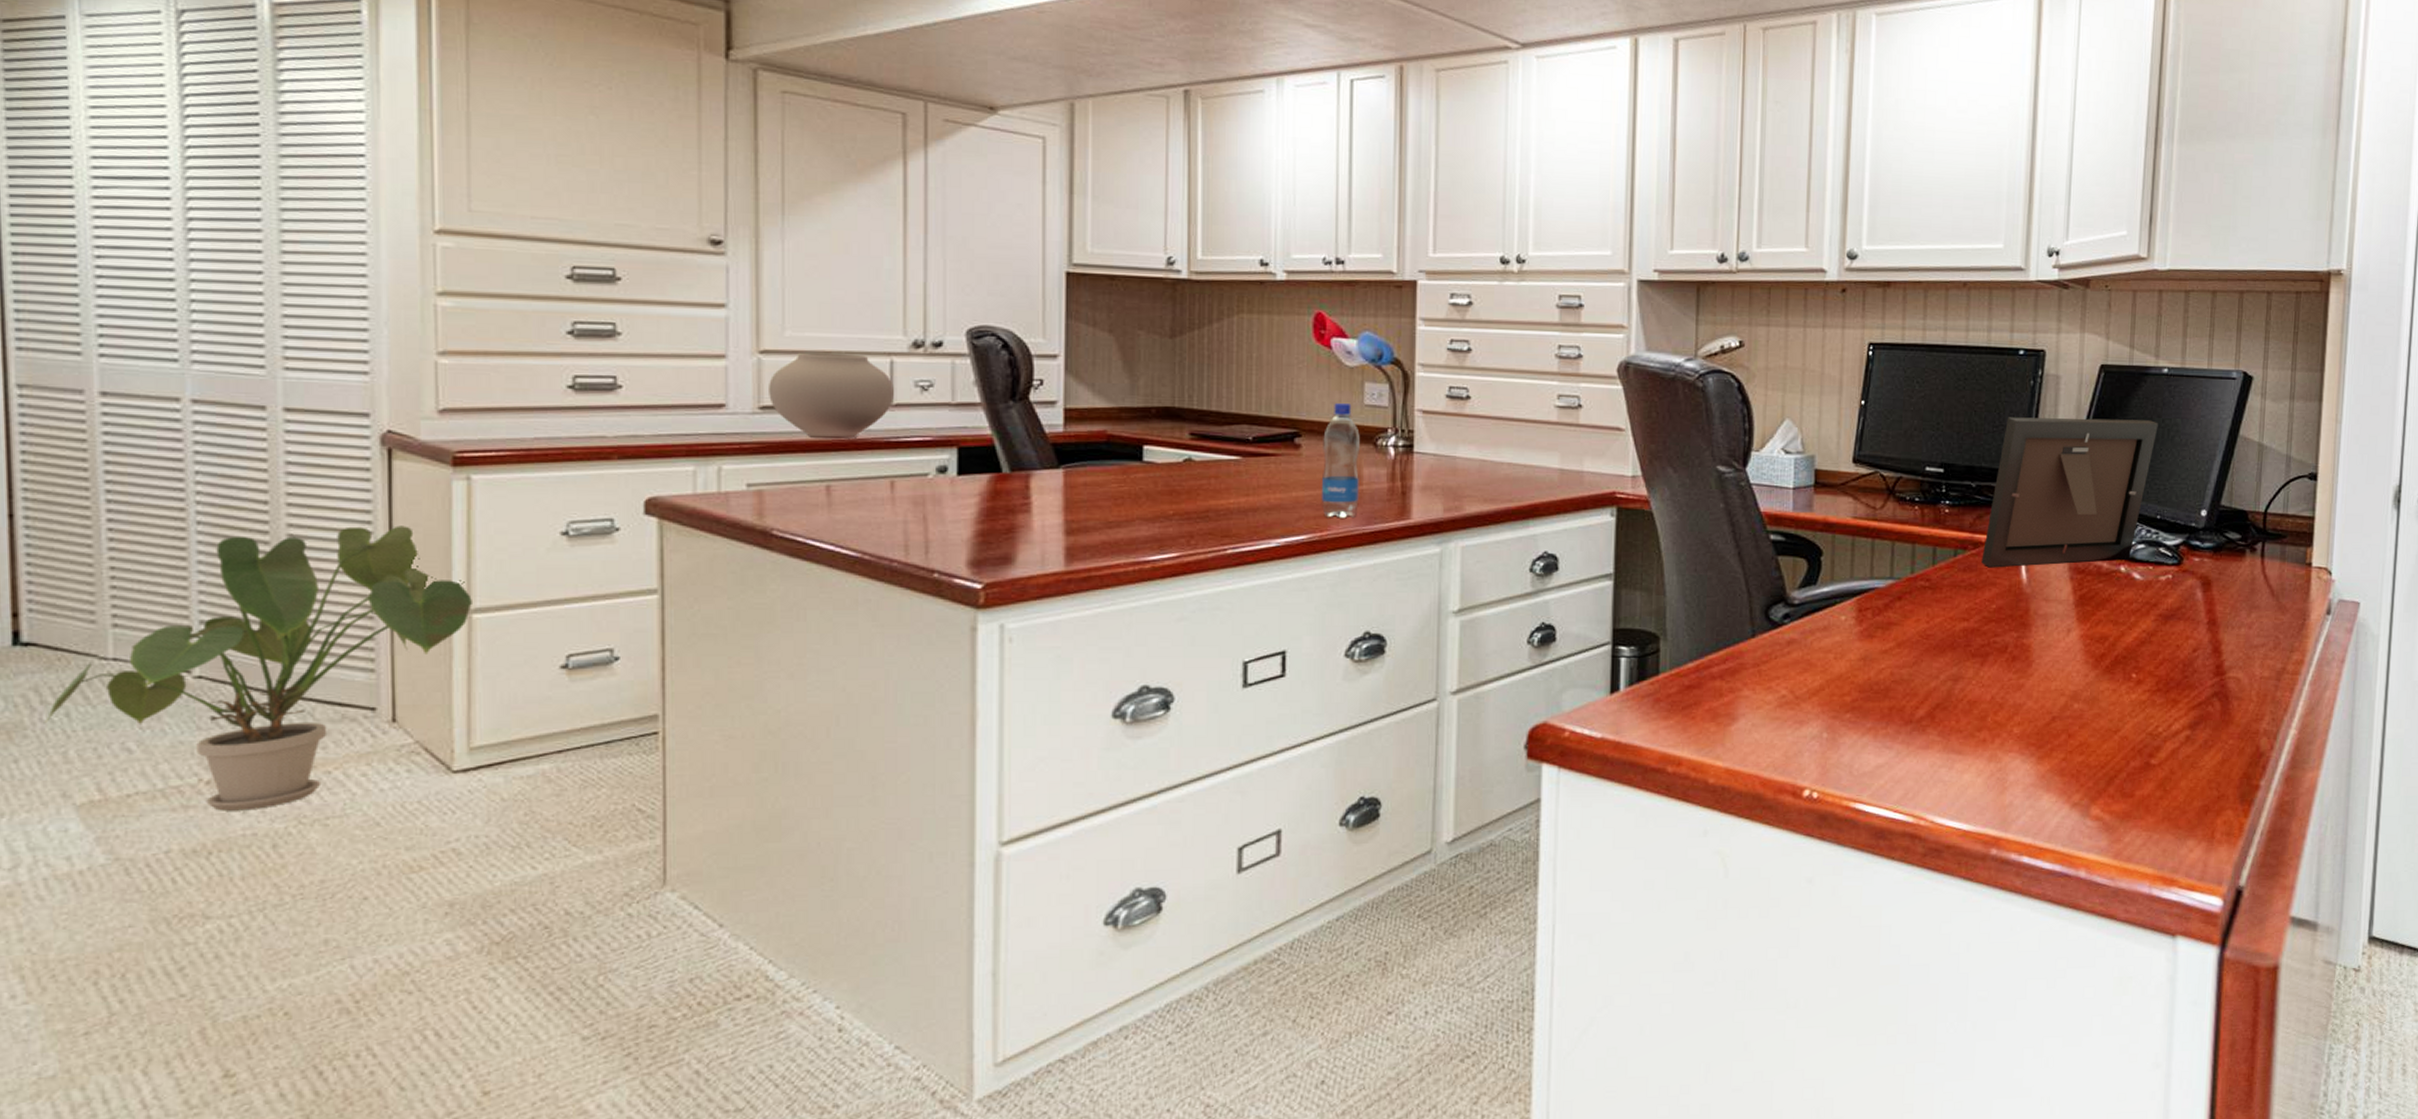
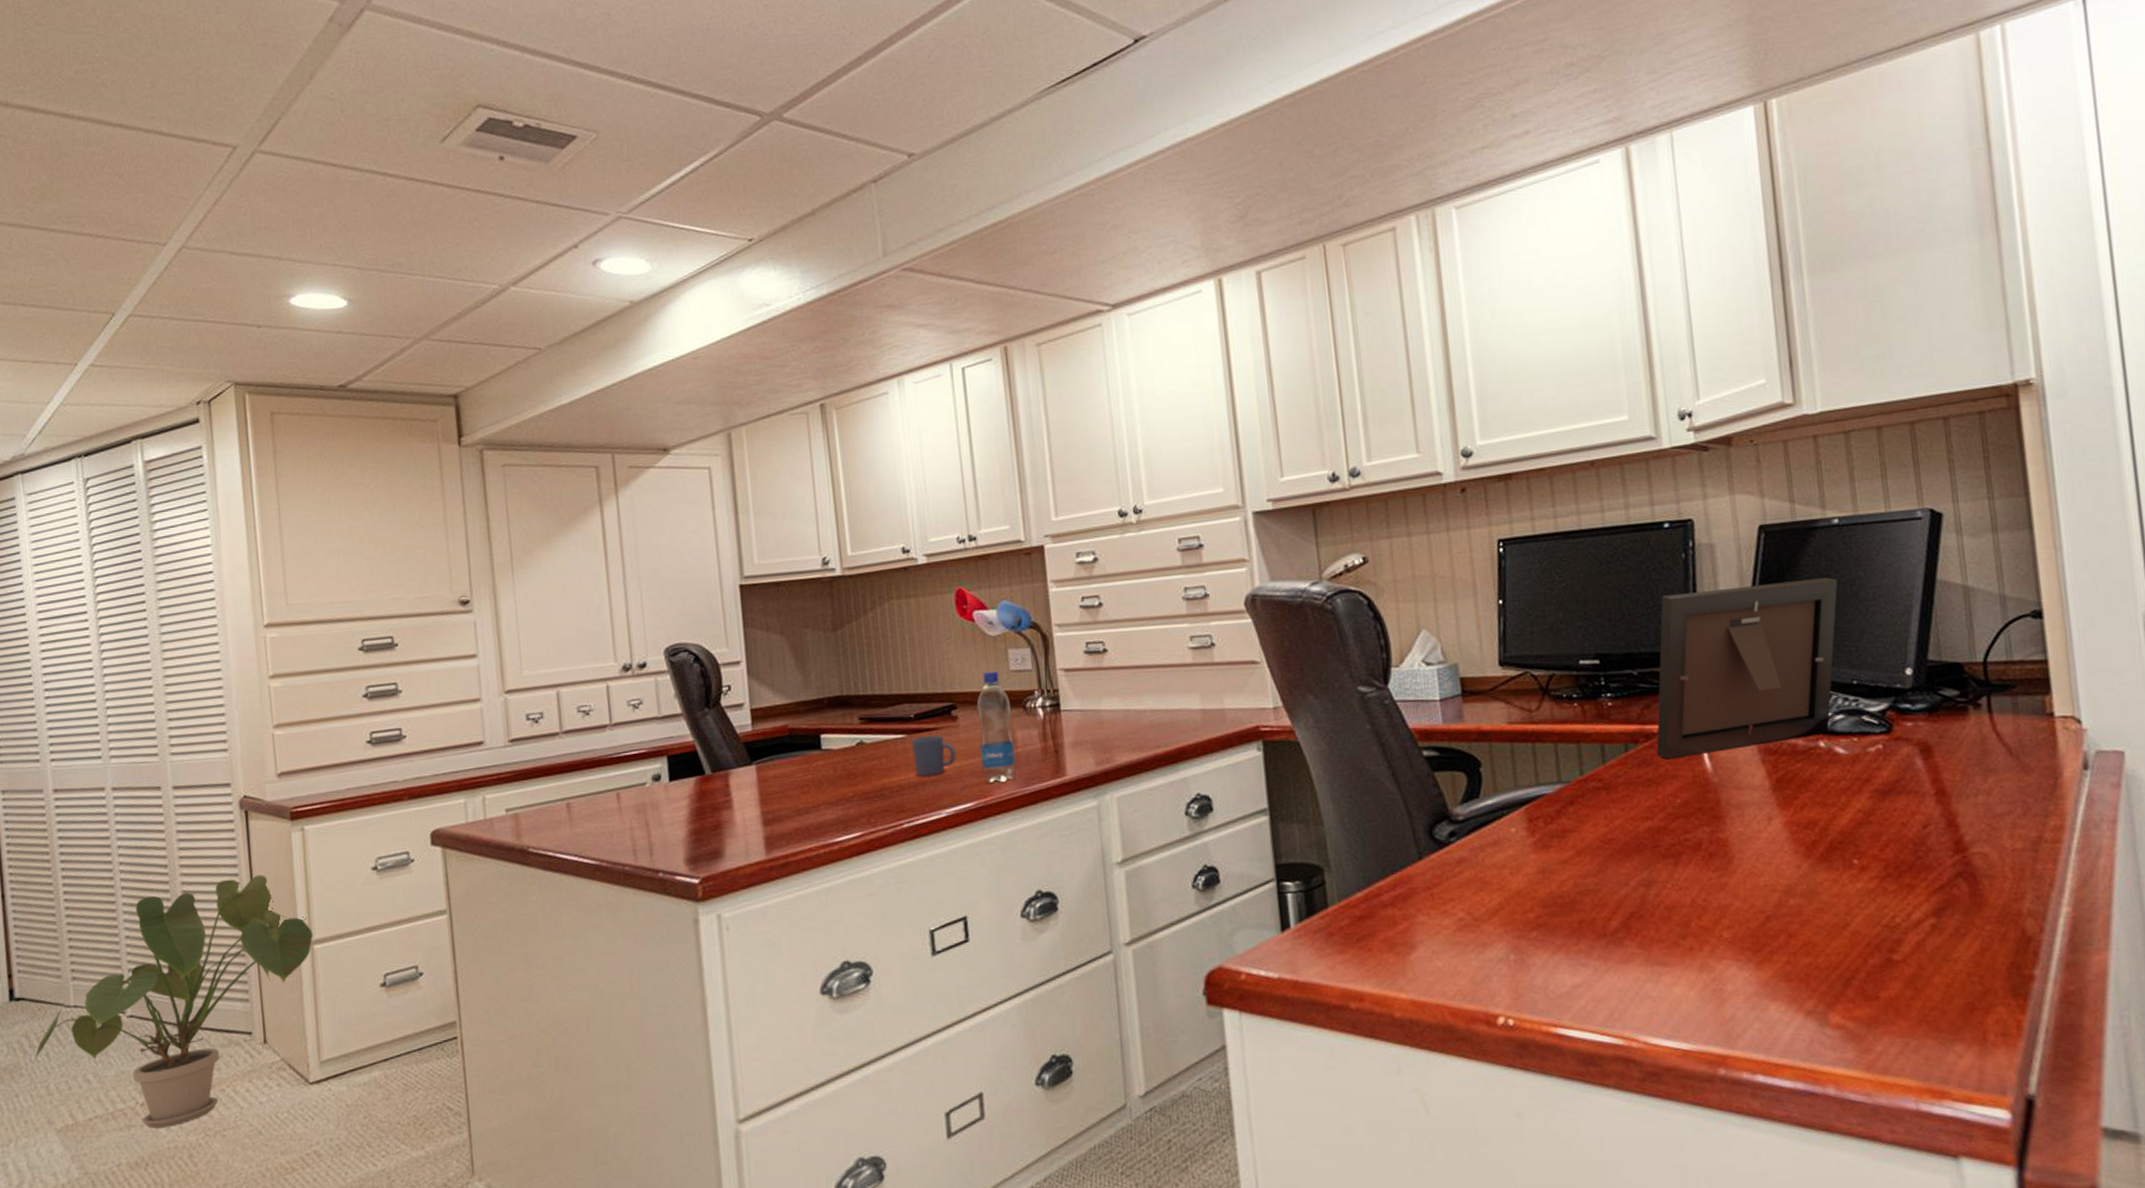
vase: present [769,352,894,440] -> none [514,683,612,763]
mug: none [1245,460,1294,505] -> present [912,734,956,778]

